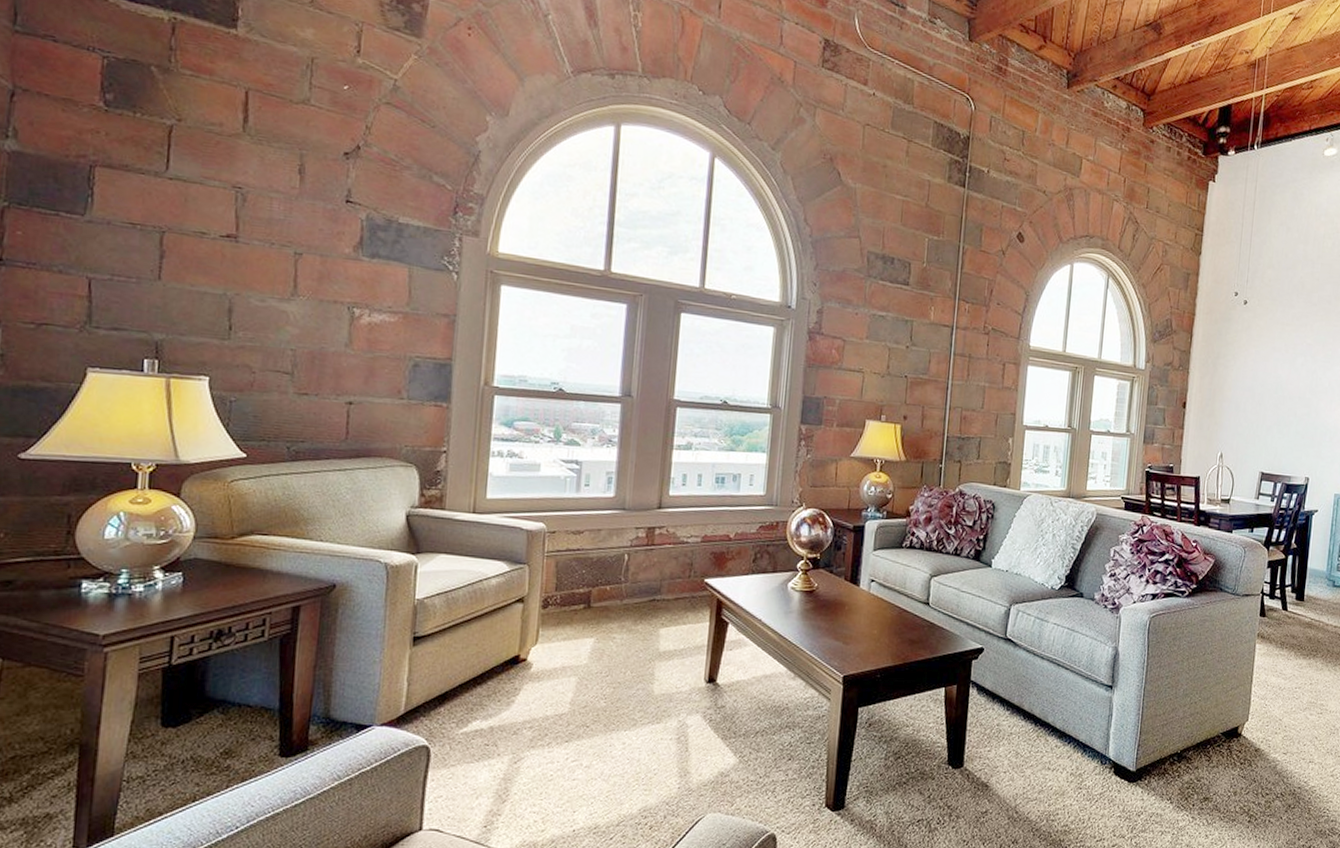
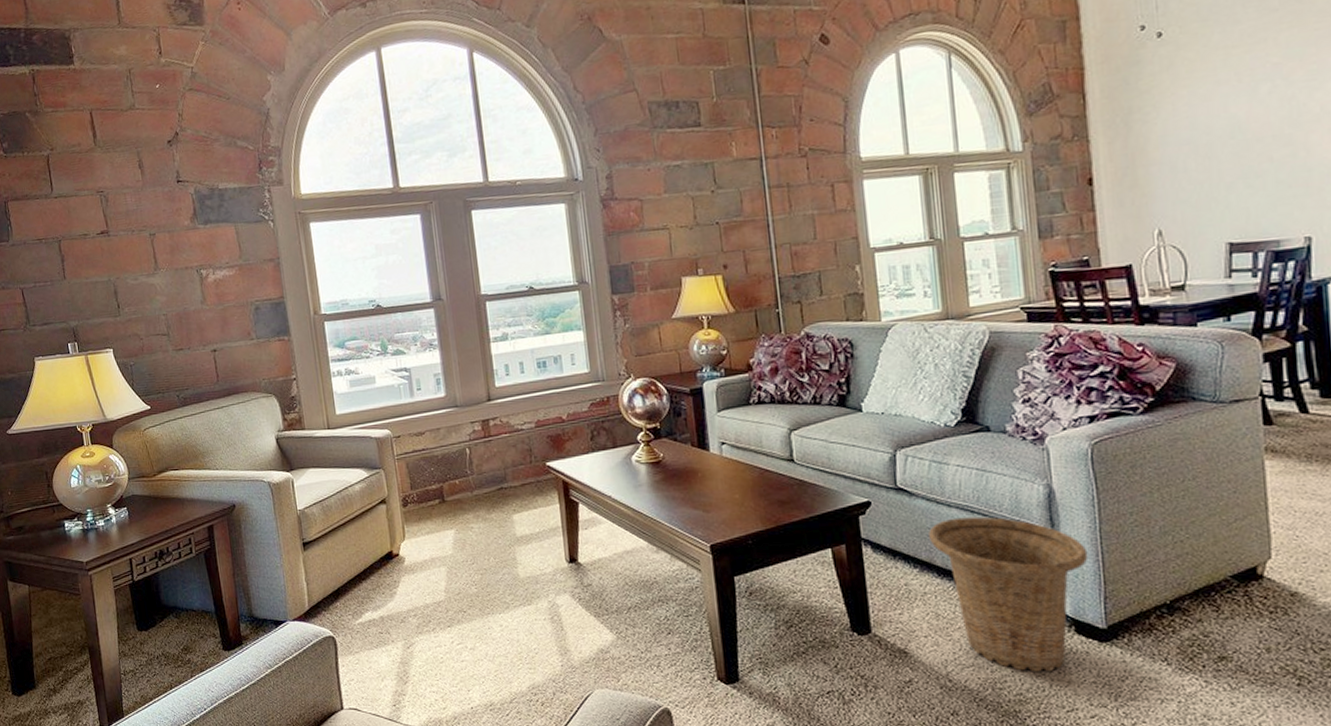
basket: none [1023,669,1133,807] -> present [929,516,1089,672]

